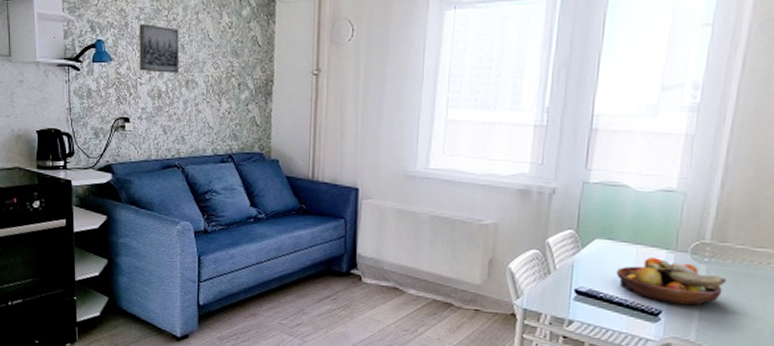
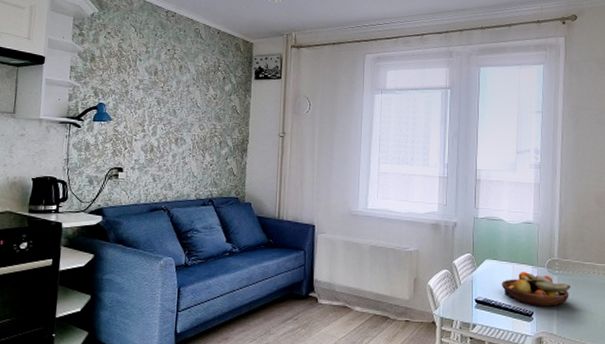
wall art: present [139,24,179,73] -> none [135,93,172,132]

